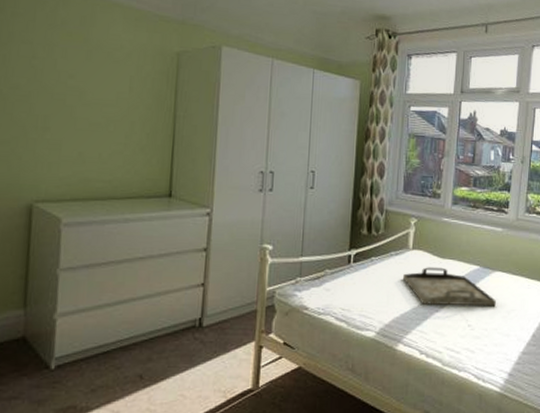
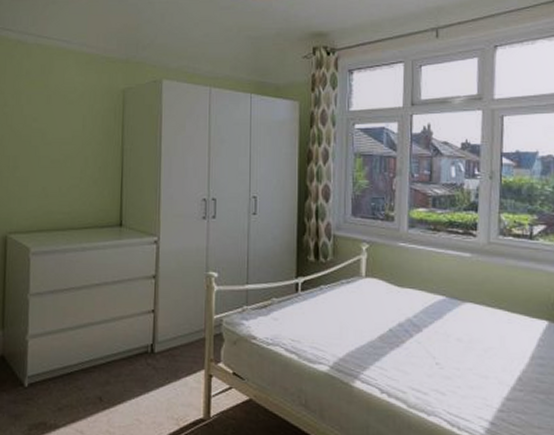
serving tray: present [402,267,496,307] -> none [355,296,469,343]

